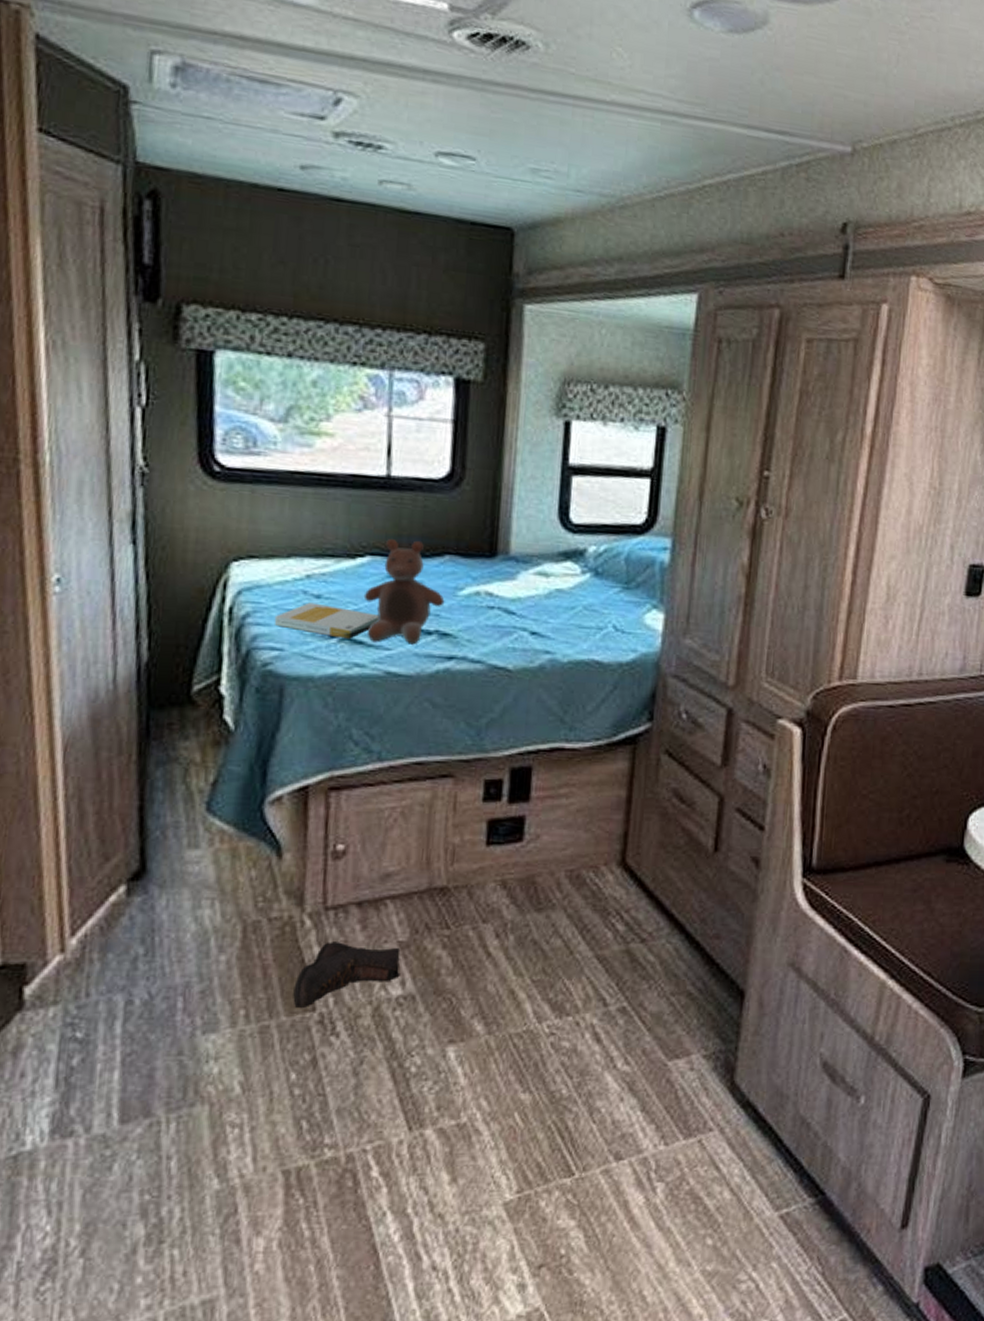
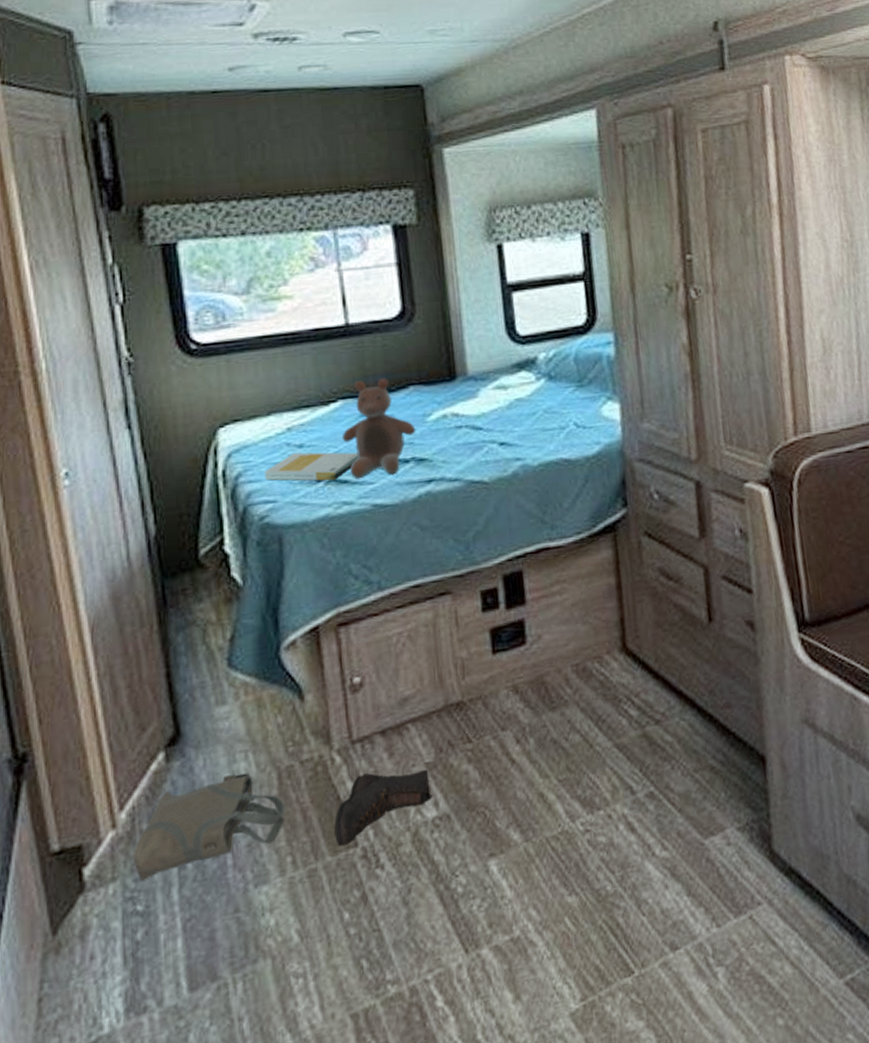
tote bag: none [78,920,246,1009] -> present [133,772,285,881]

